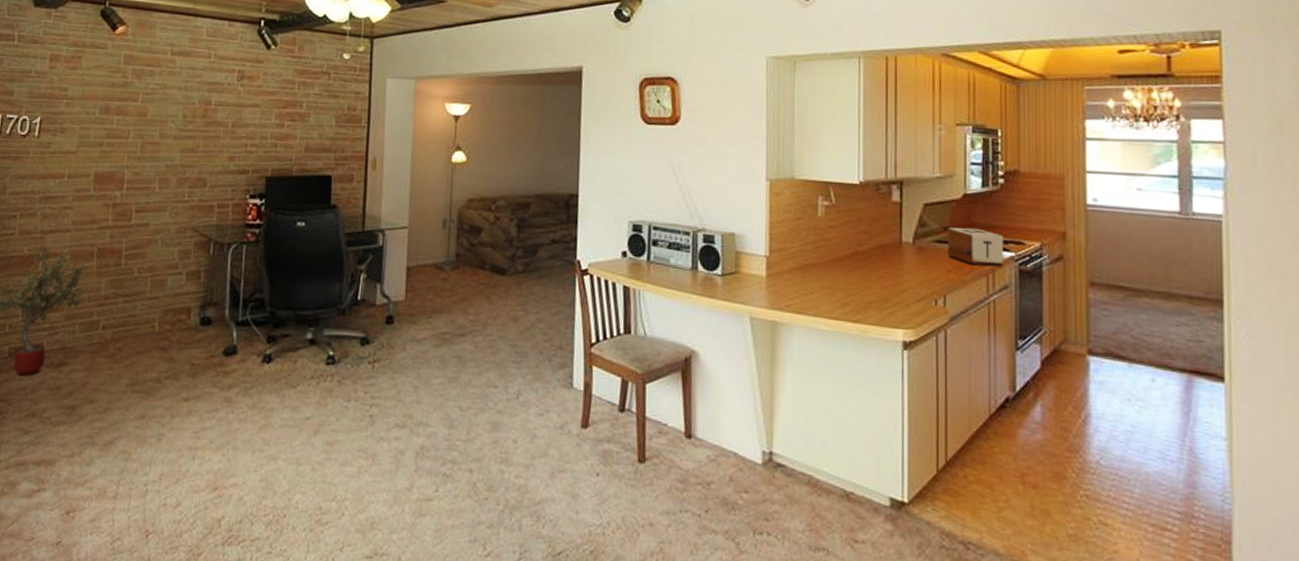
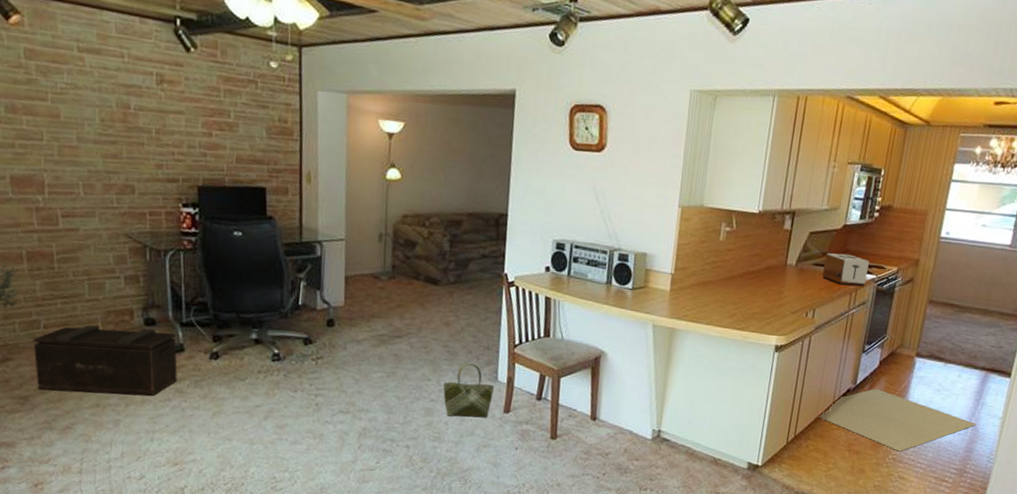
storage box: none [86,325,230,406] -> present [33,325,177,397]
shopping bag: none [511,366,569,435] -> present [443,363,494,418]
door mat: none [971,397,1193,486] -> present [816,388,976,452]

